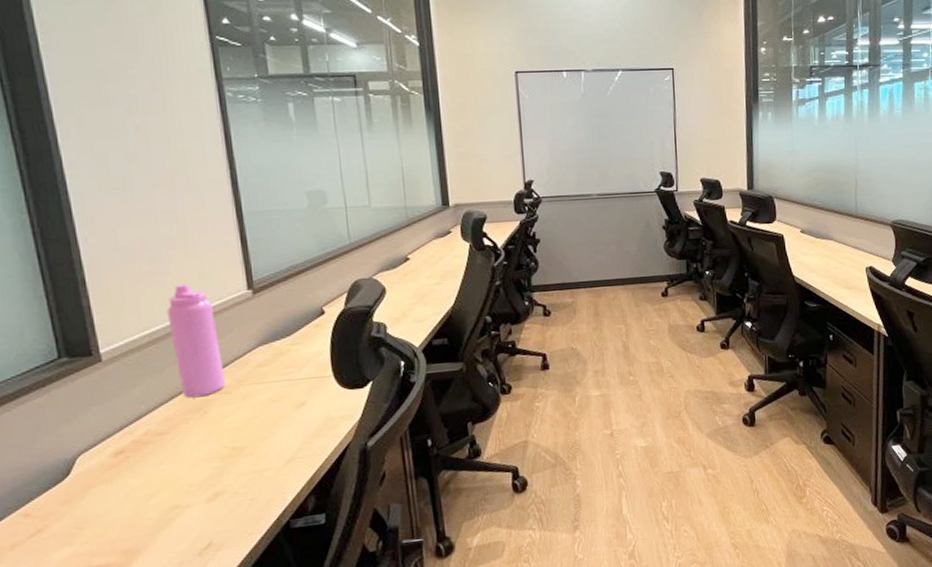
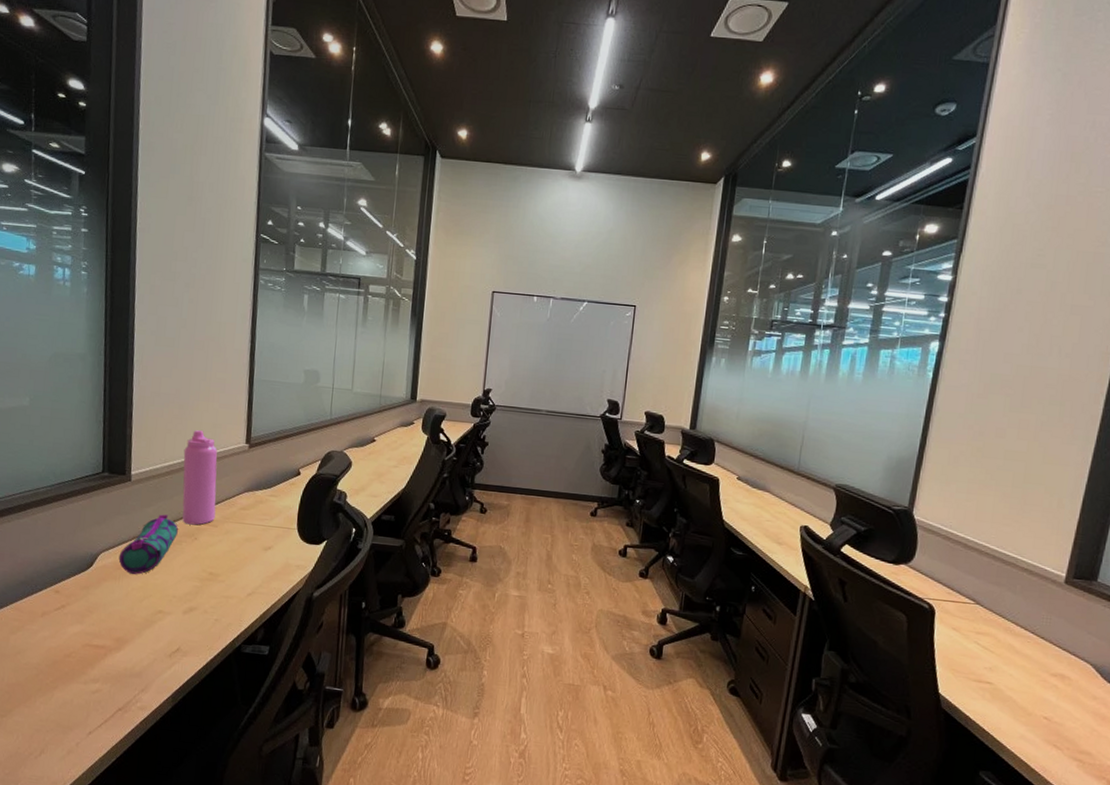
pencil case: none [105,392,180,472] -> present [118,514,178,575]

